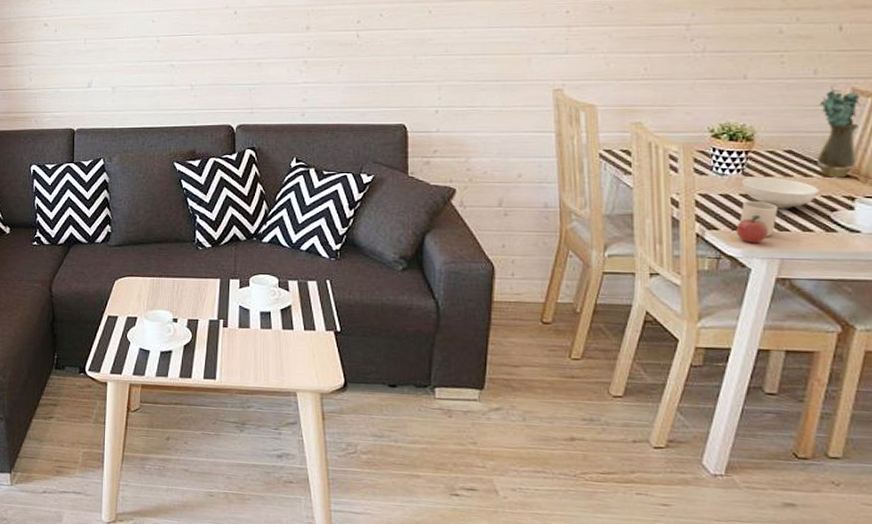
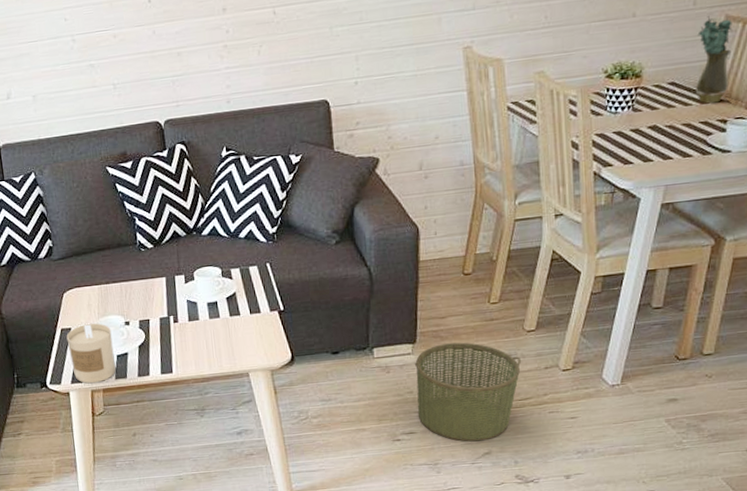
candle: none [112,314,158,377] -> present [66,323,116,384]
basket: none [480,395,604,513] -> present [414,342,521,442]
fruit: present [736,215,768,243] -> none [627,148,655,175]
mug: present [740,200,779,237] -> none [631,134,663,167]
bowl: present [742,177,819,209] -> none [632,109,697,140]

